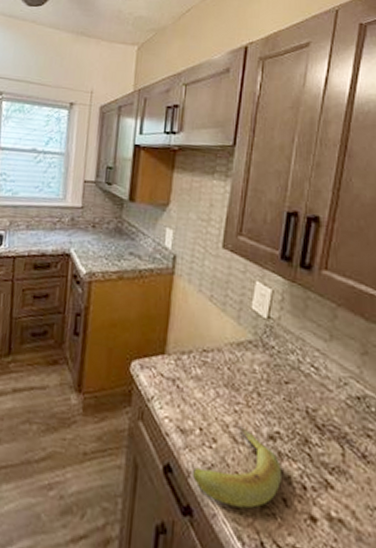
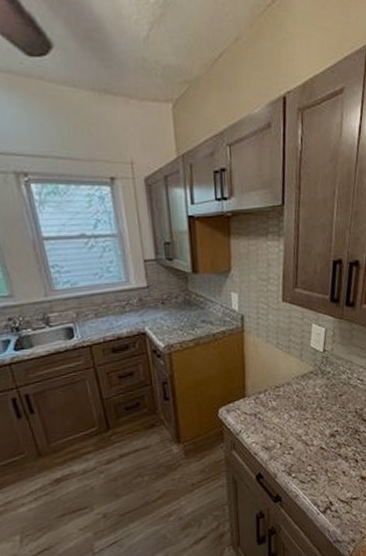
banana: present [193,426,281,509] -> none [278,434,341,487]

